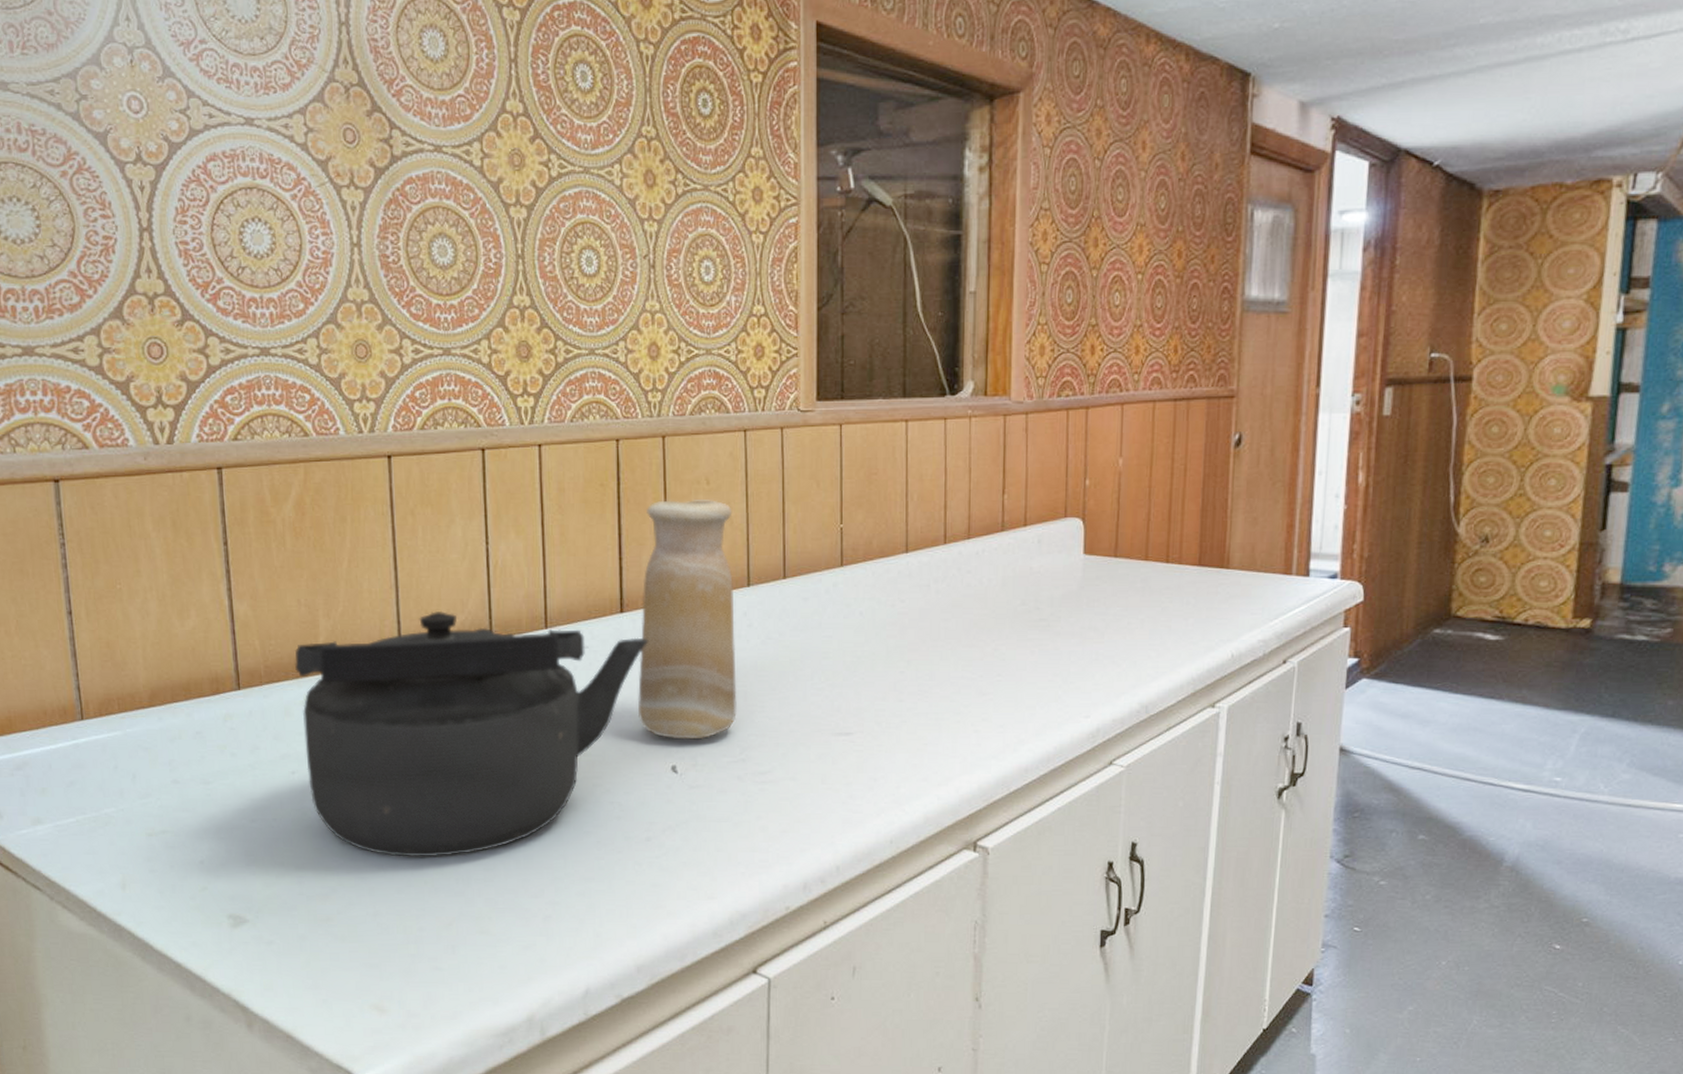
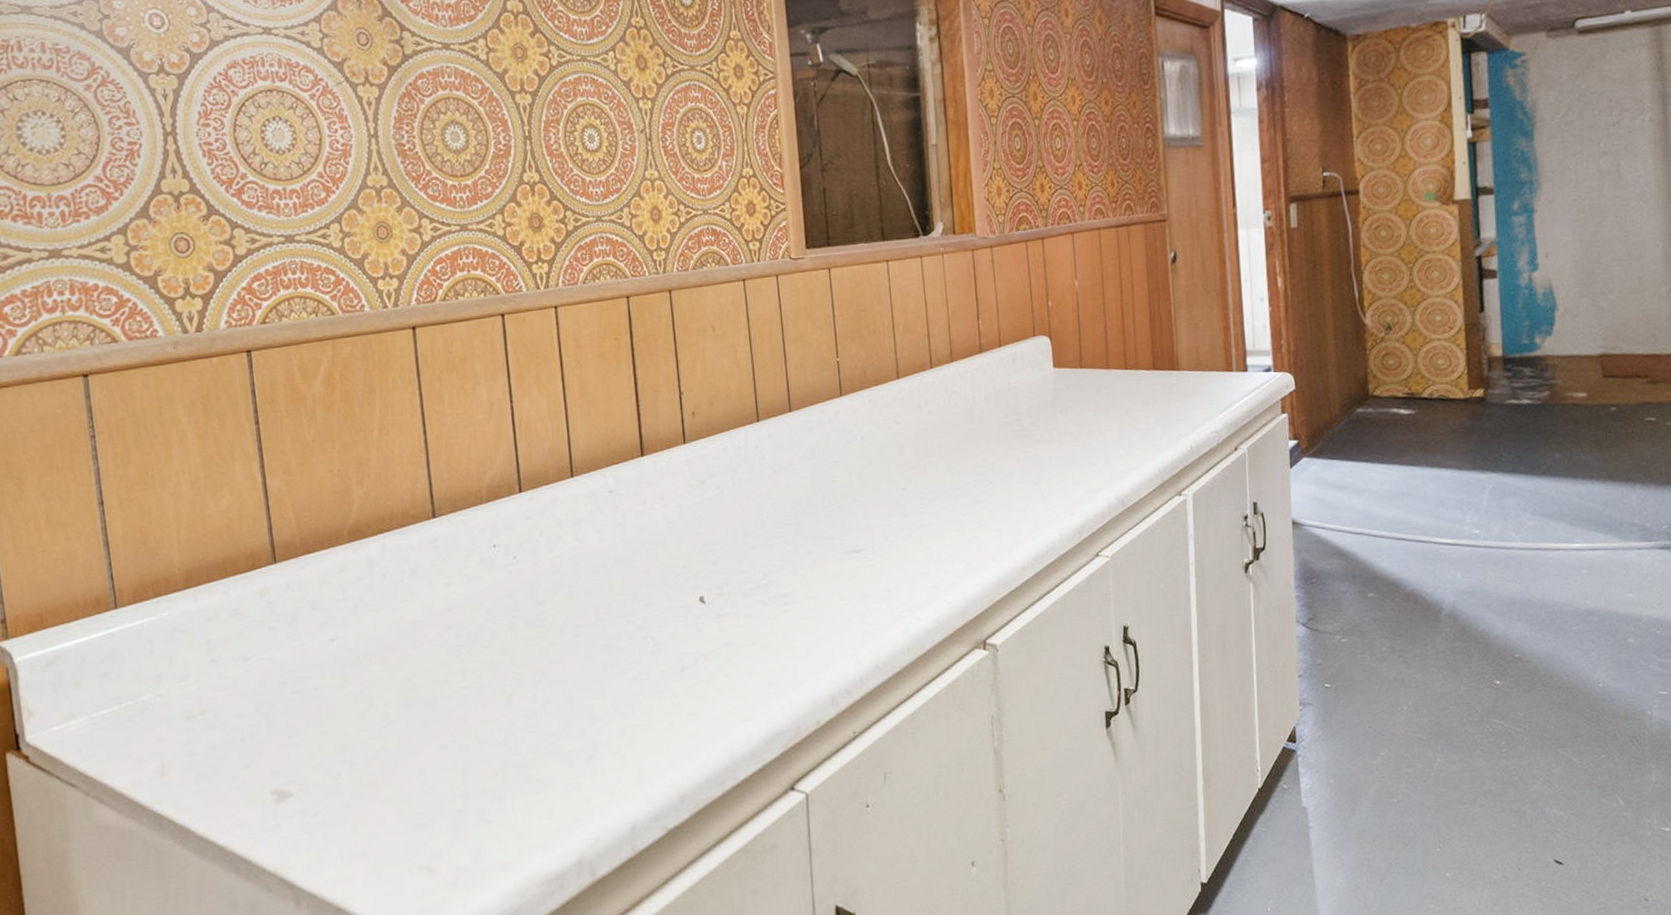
kettle: present [295,612,649,857] -> none [329,470,670,713]
vase: present [638,500,737,740] -> none [658,345,756,571]

